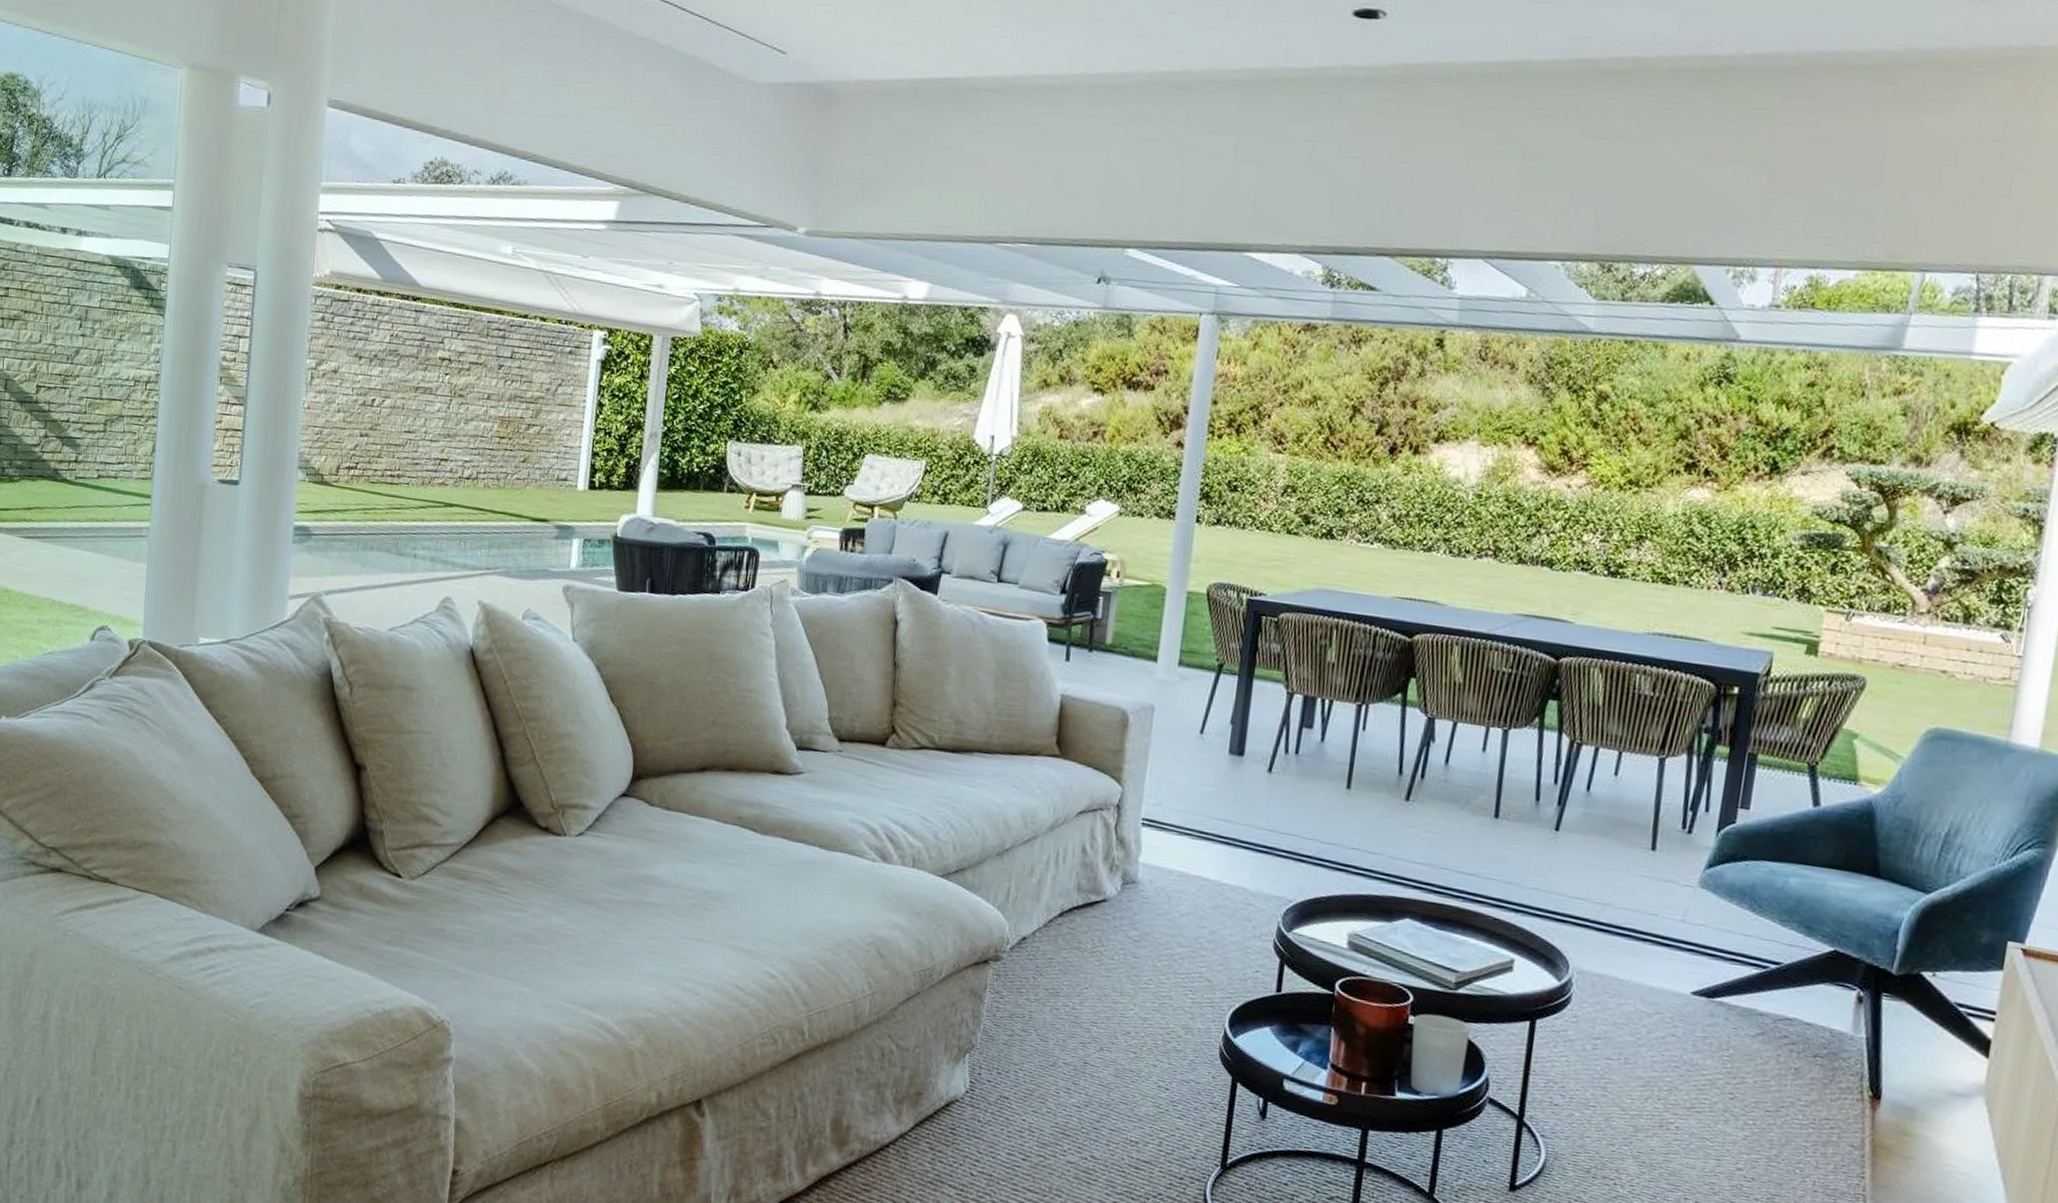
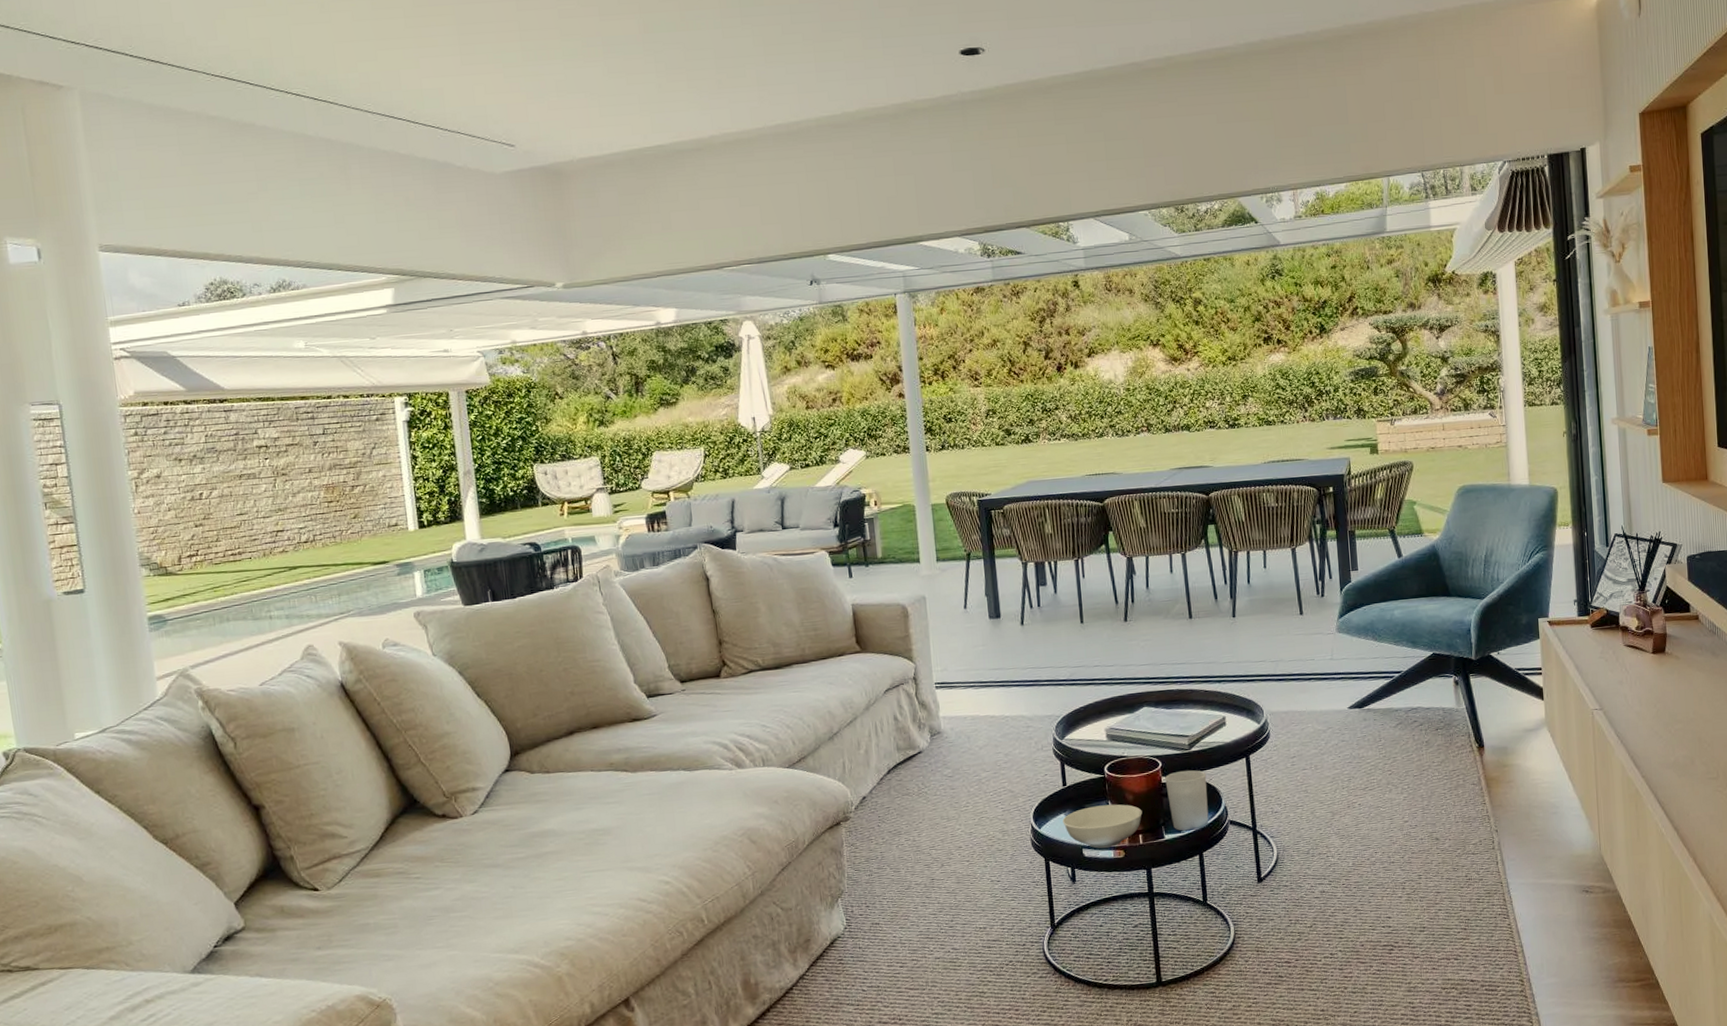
bowl: none [1265,1027,1373,1088] -> present [1062,804,1142,849]

